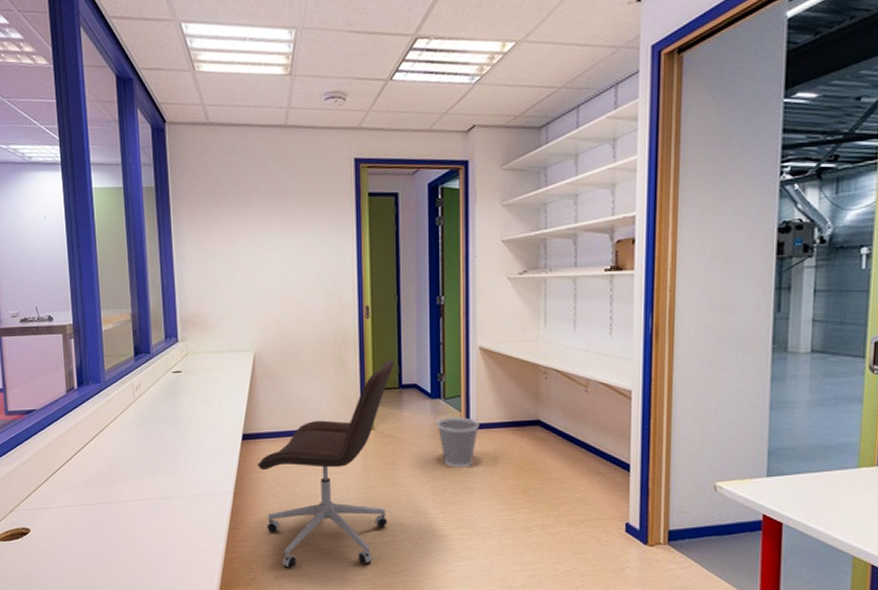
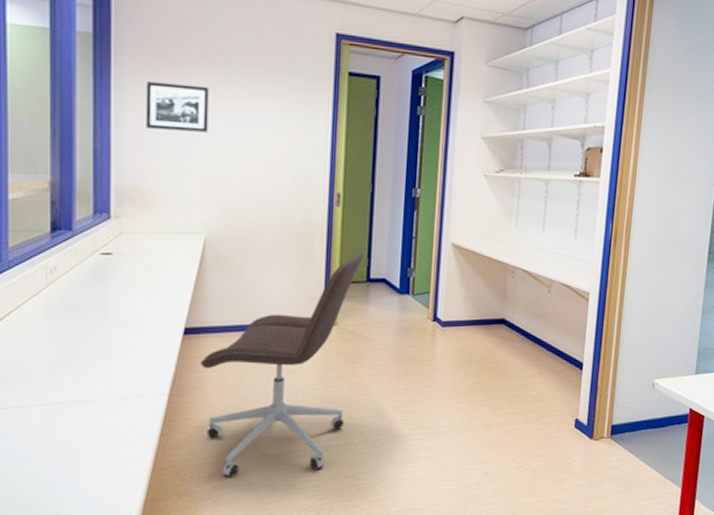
picture frame: none [199,220,250,262] -> present [146,81,209,132]
wastebasket: present [436,417,480,468] -> none [403,313,446,366]

